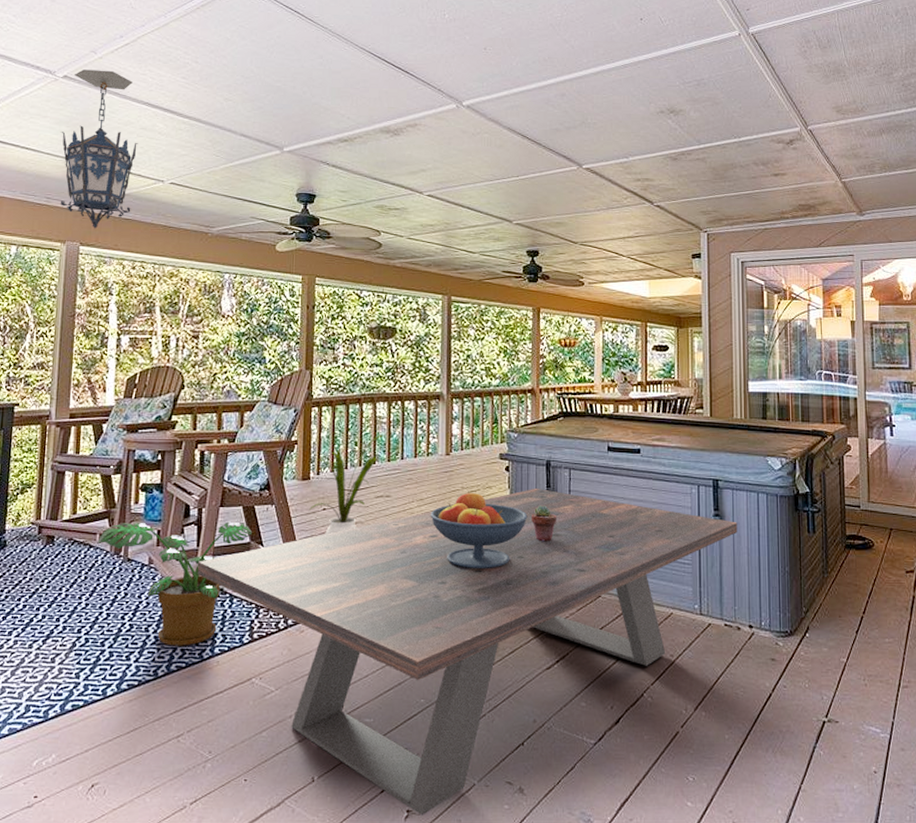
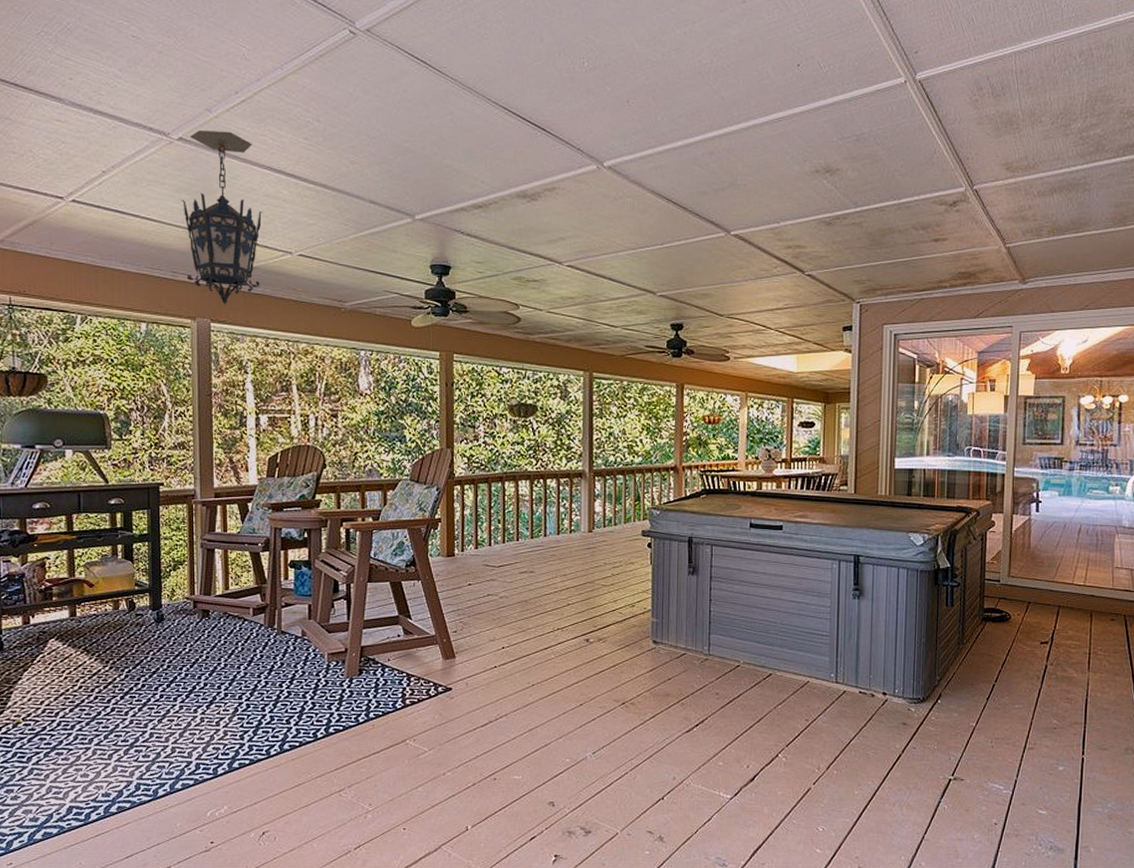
potted plant: present [97,521,252,646] -> none [251,596,400,711]
dining table: present [198,488,738,816] -> none [350,563,877,860]
house plant: present [309,434,386,535] -> none [455,512,529,609]
fruit bowl: present [430,491,528,569] -> none [574,566,670,641]
potted succulent: present [532,505,557,542] -> none [673,580,699,615]

